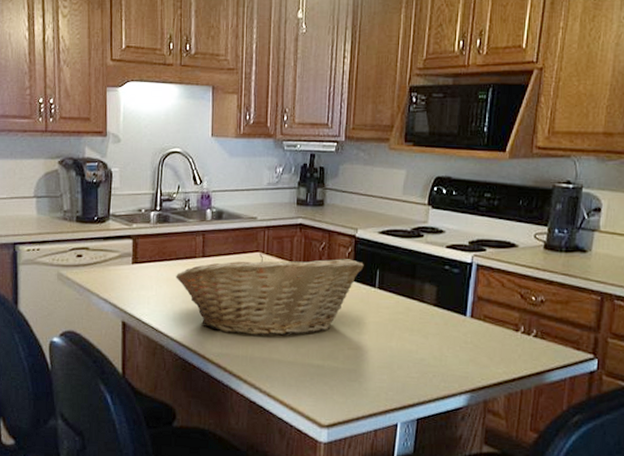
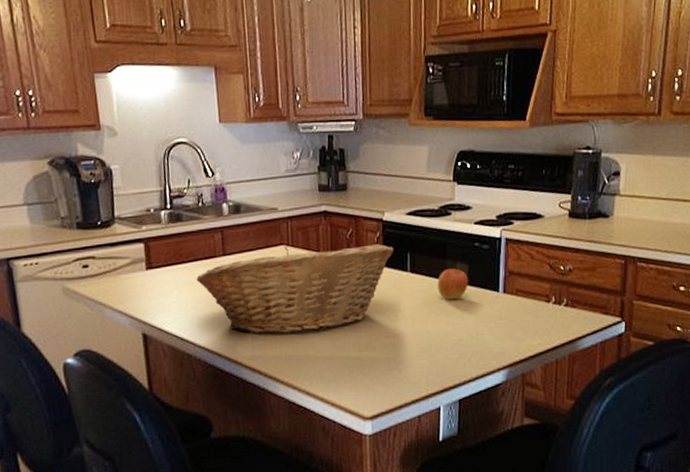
apple: none [404,288,437,320] -> present [437,268,469,300]

